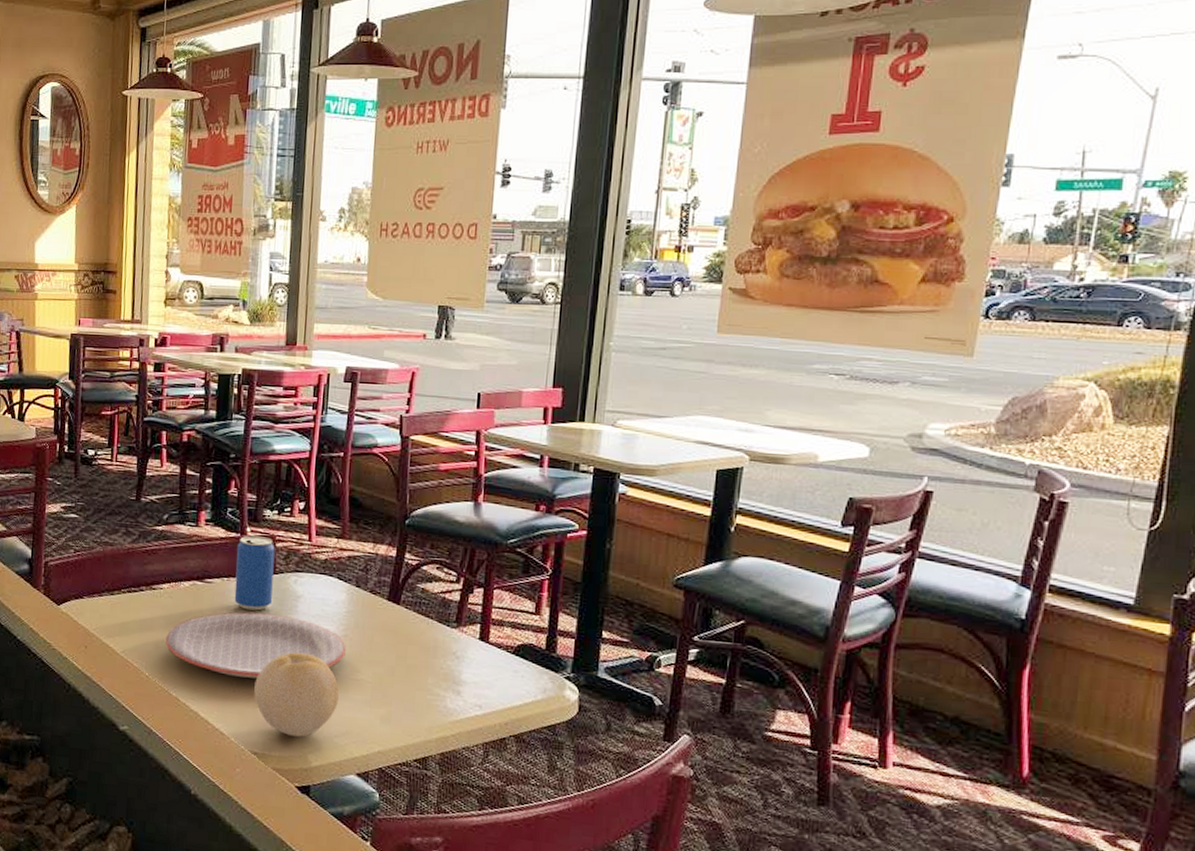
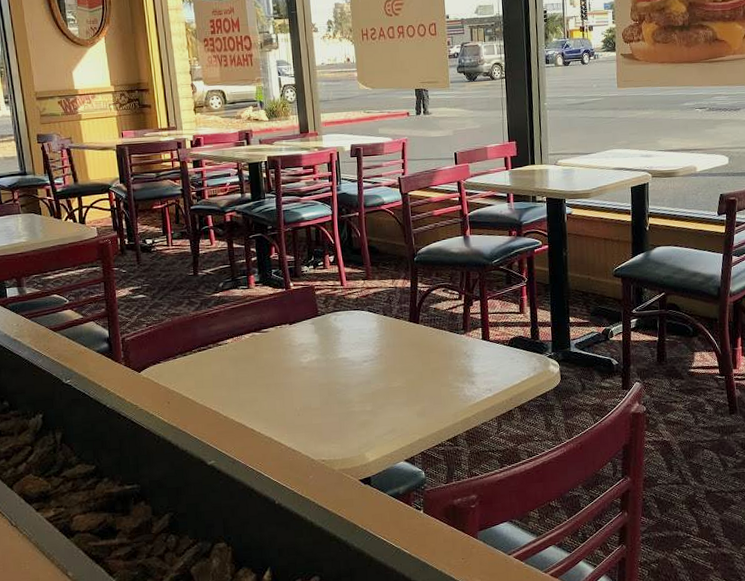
plate: present [165,612,346,679] -> none [236,348,383,404]
beverage can: present [234,535,275,611] -> none [284,288,319,349]
fruit: present [254,652,339,737] -> none [314,374,383,442]

